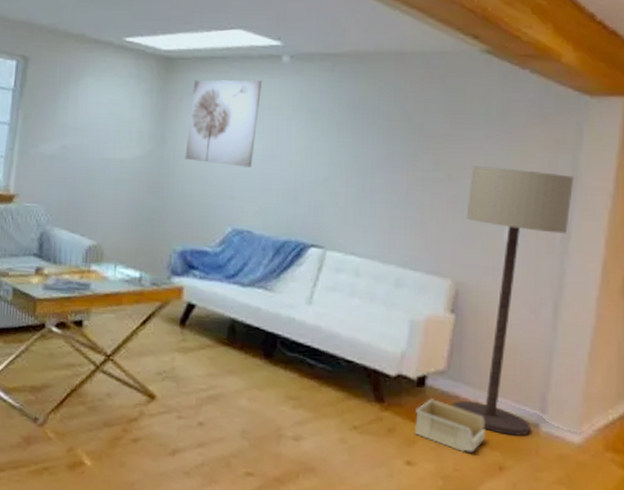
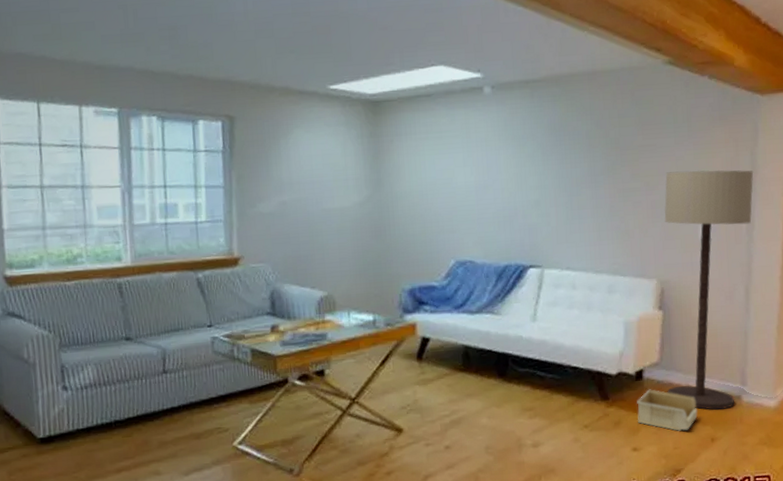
wall art: present [185,80,262,168] -> none [402,114,468,201]

